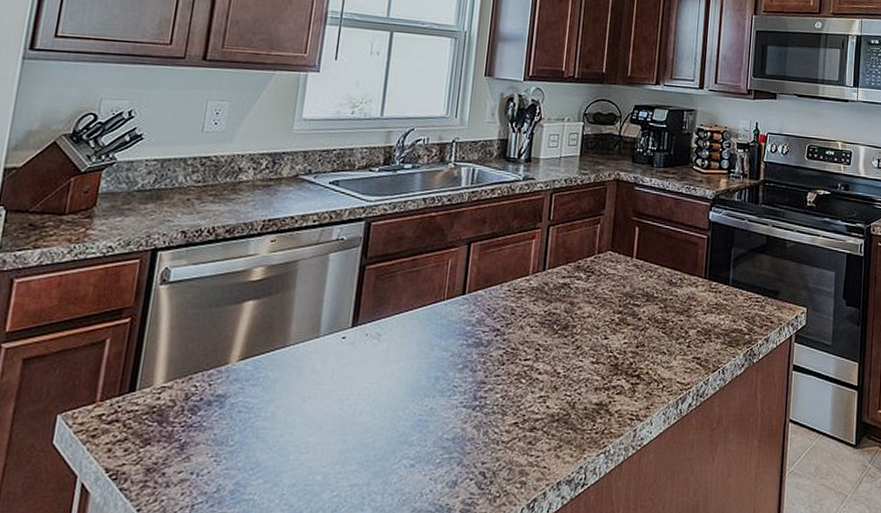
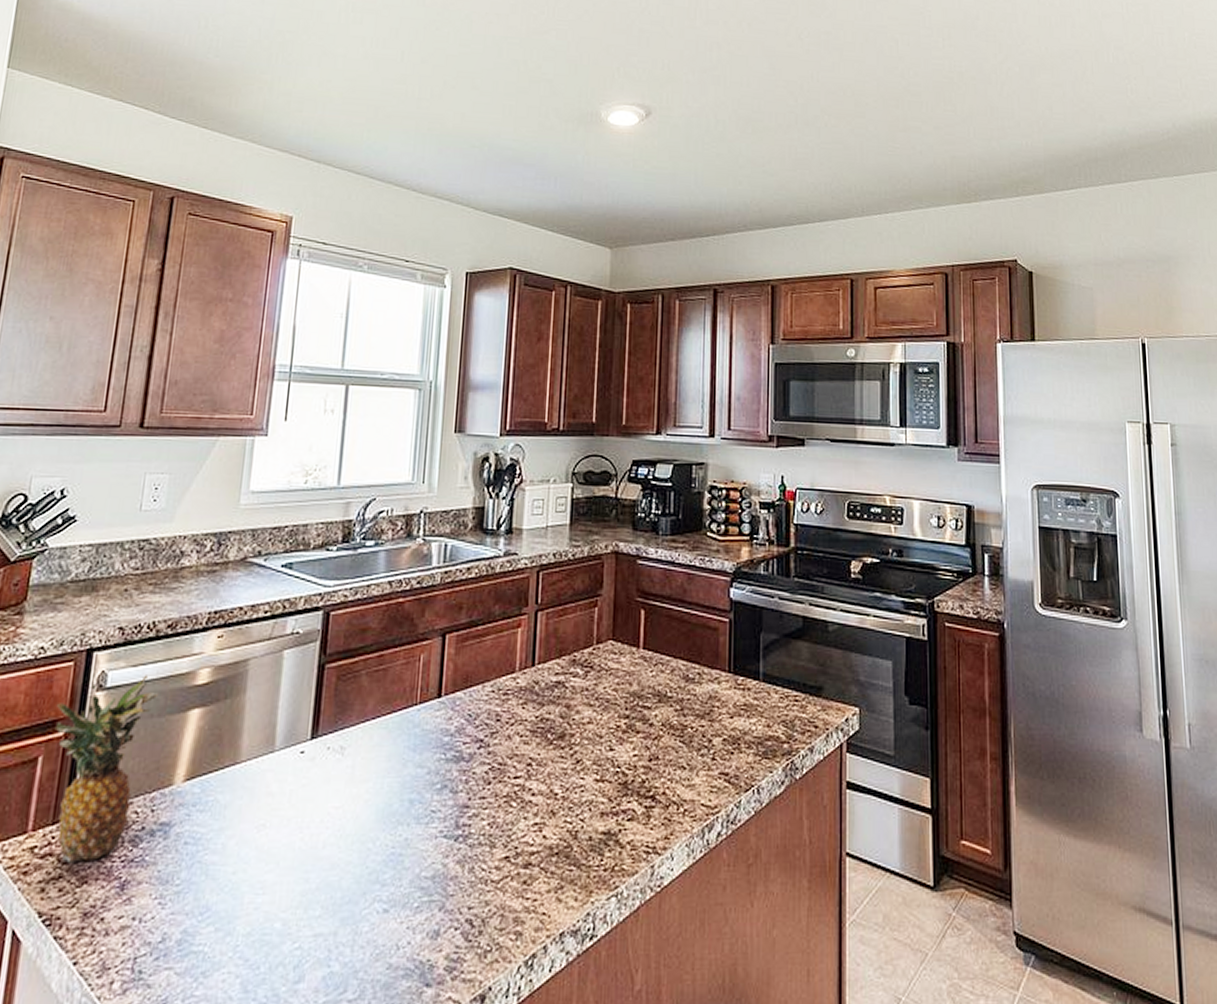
fruit: none [121,272,218,428] -> present [54,675,159,863]

